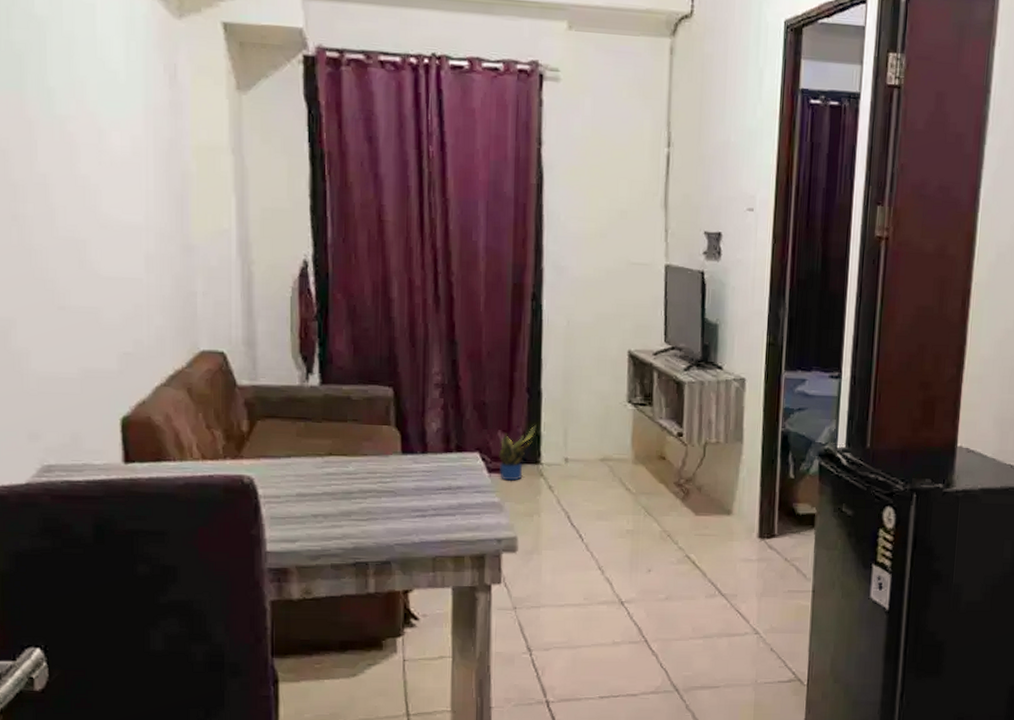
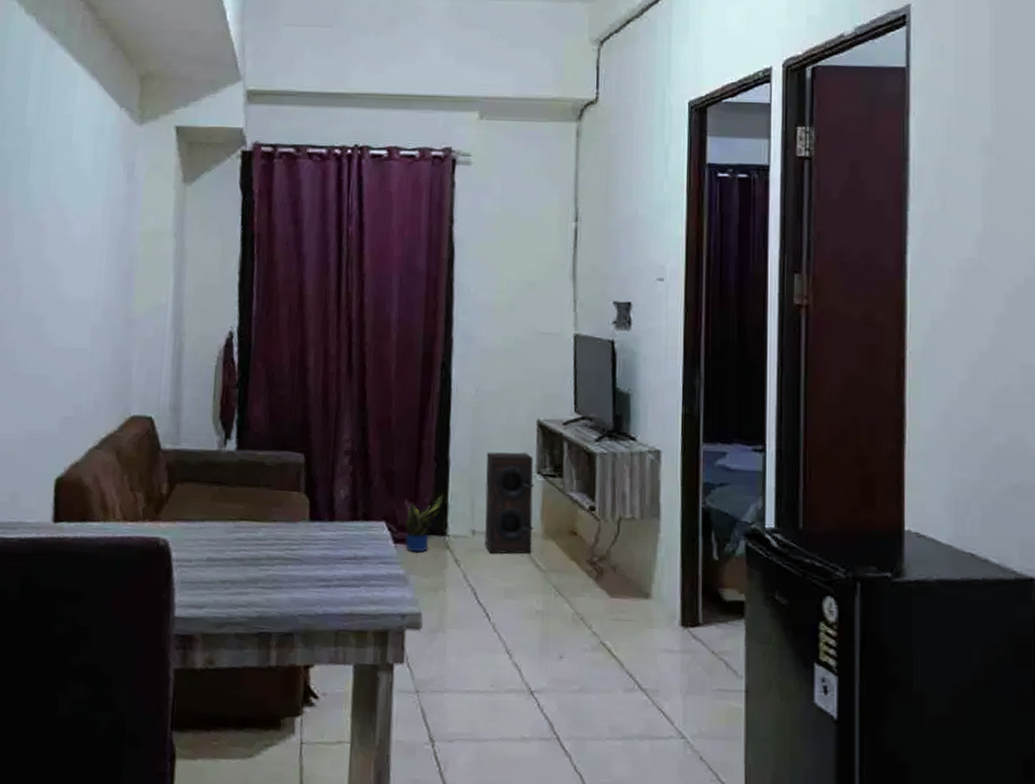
speaker: none [577,382,625,480] -> present [485,452,534,555]

